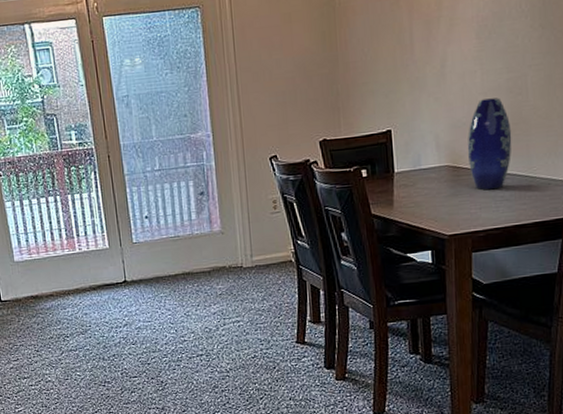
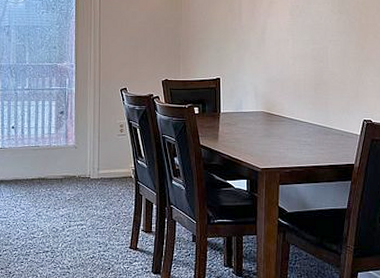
vase: present [467,97,512,190] -> none [279,62,314,135]

